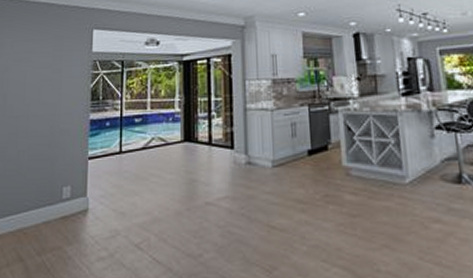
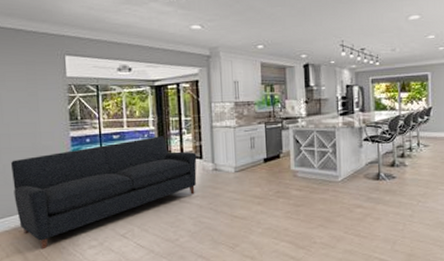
sofa: none [24,120,227,259] -> present [11,136,197,250]

